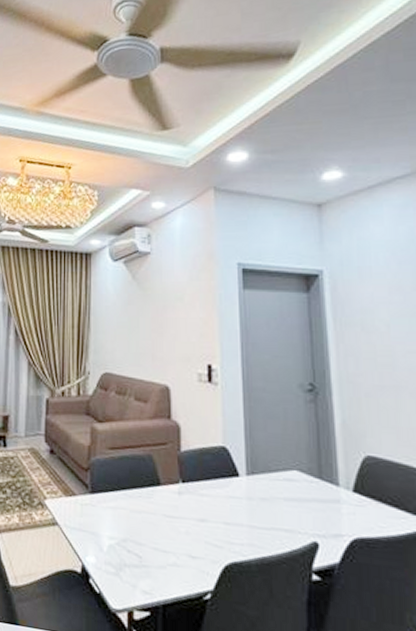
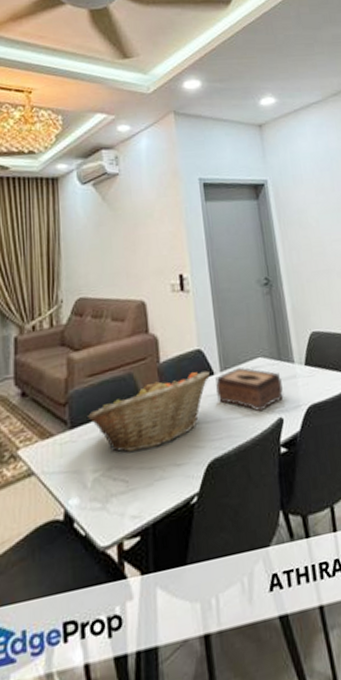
fruit basket: none [107,465,234,533] -> present [88,370,210,453]
tissue box: none [240,475,321,530] -> present [215,367,284,412]

